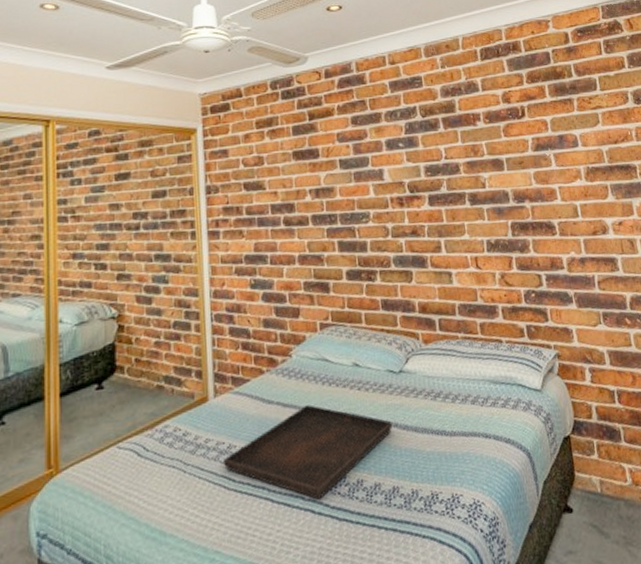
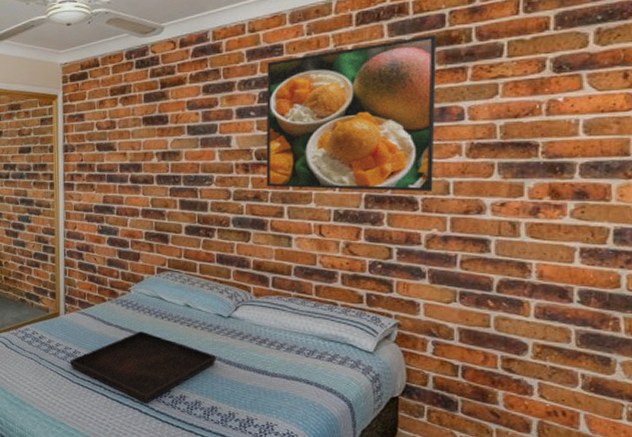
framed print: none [409,70,565,221] -> present [266,35,436,192]

